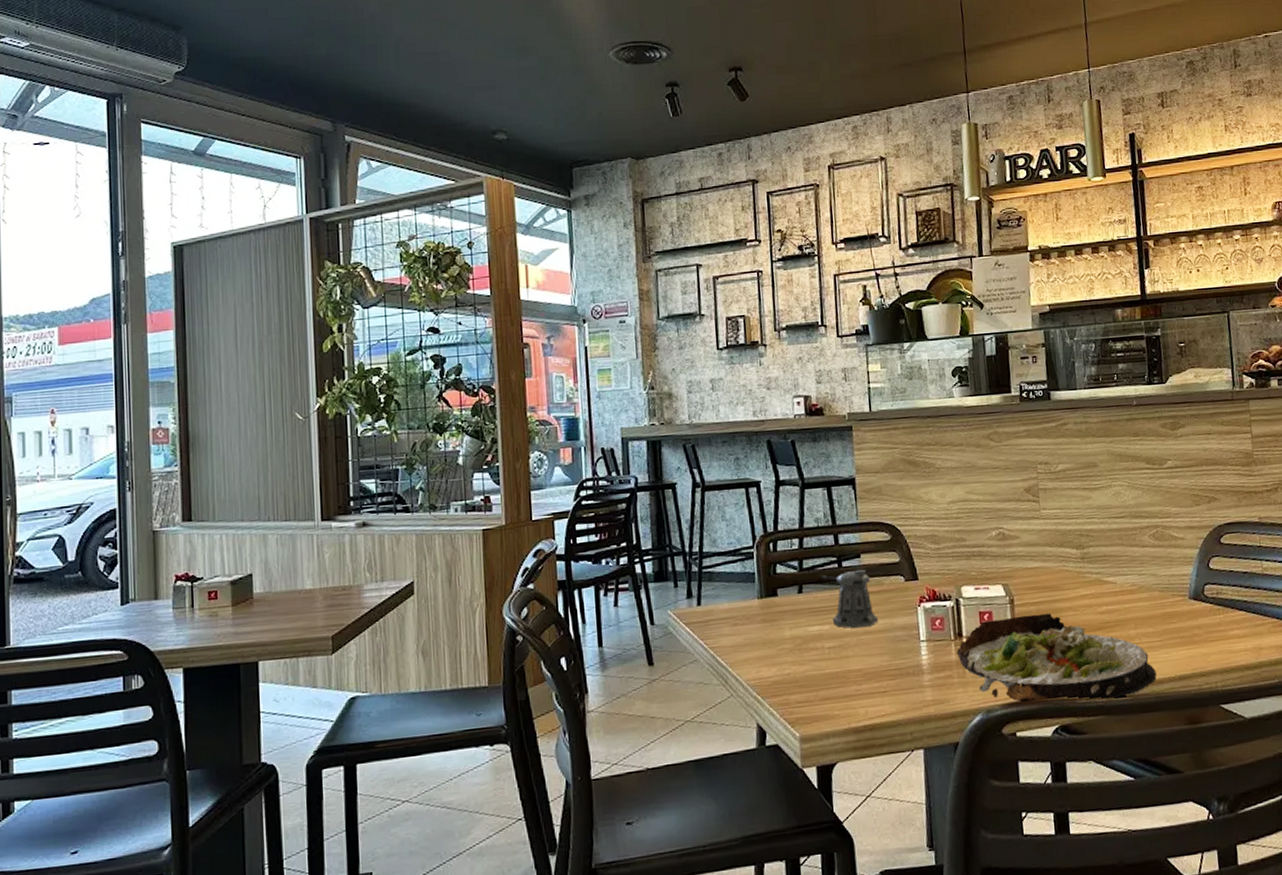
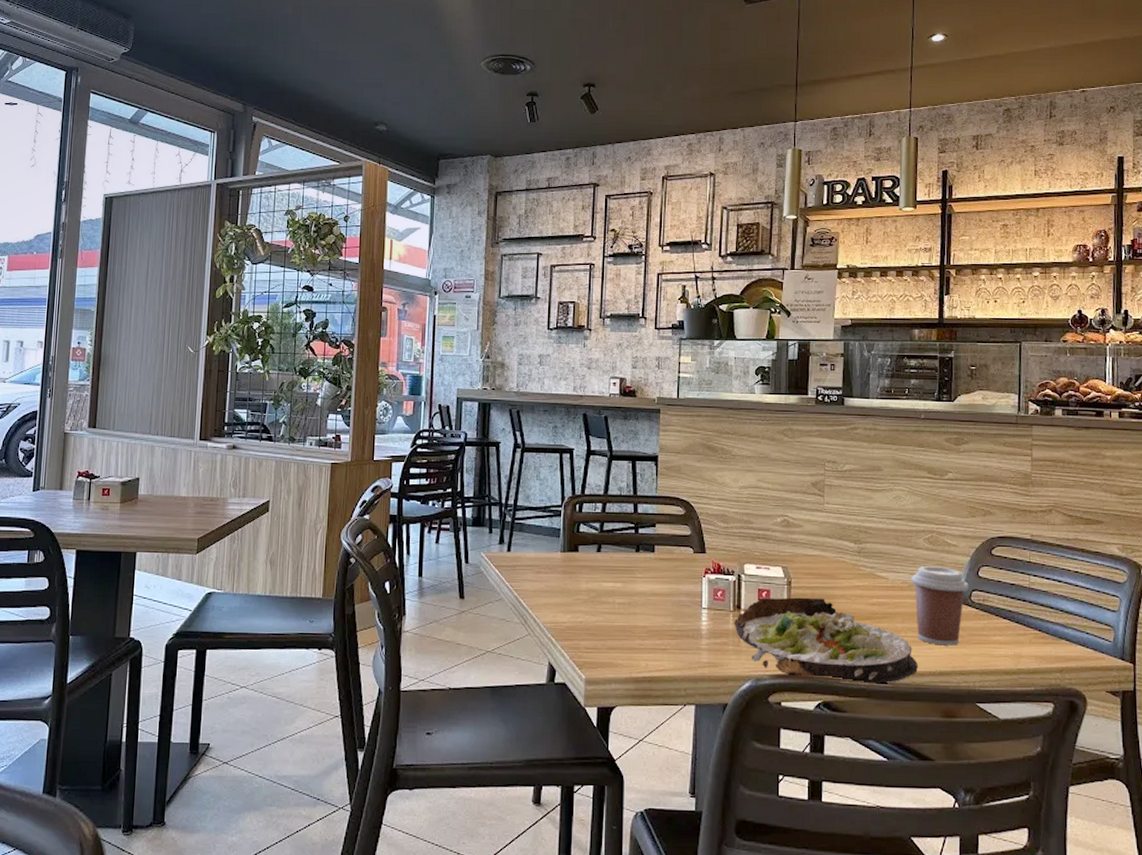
pepper shaker: present [819,569,879,628] -> none [617,537,666,589]
coffee cup: none [1140,563,1201,648] -> present [911,566,969,646]

